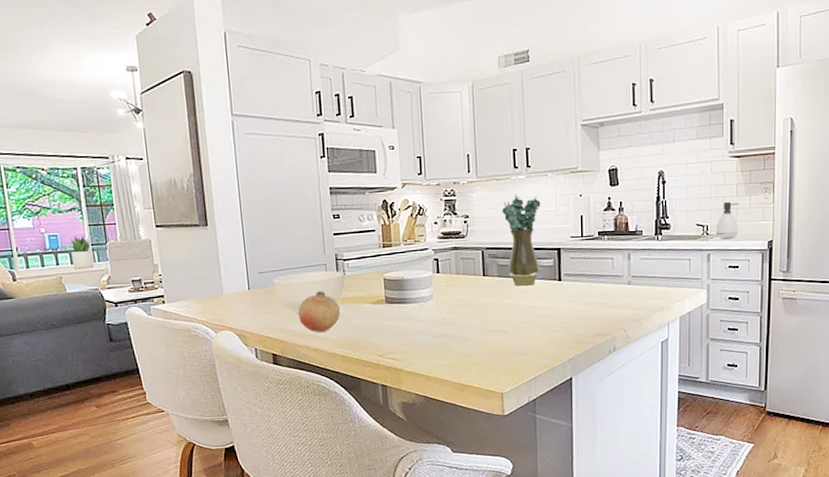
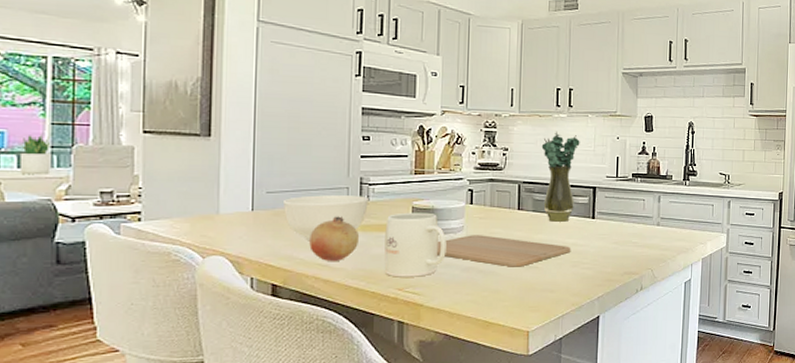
mug: none [362,283,419,345] -> present [384,212,447,277]
chopping board: none [409,302,539,332] -> present [436,235,571,267]
soap dispenser: present [716,201,738,239] -> none [736,154,756,189]

